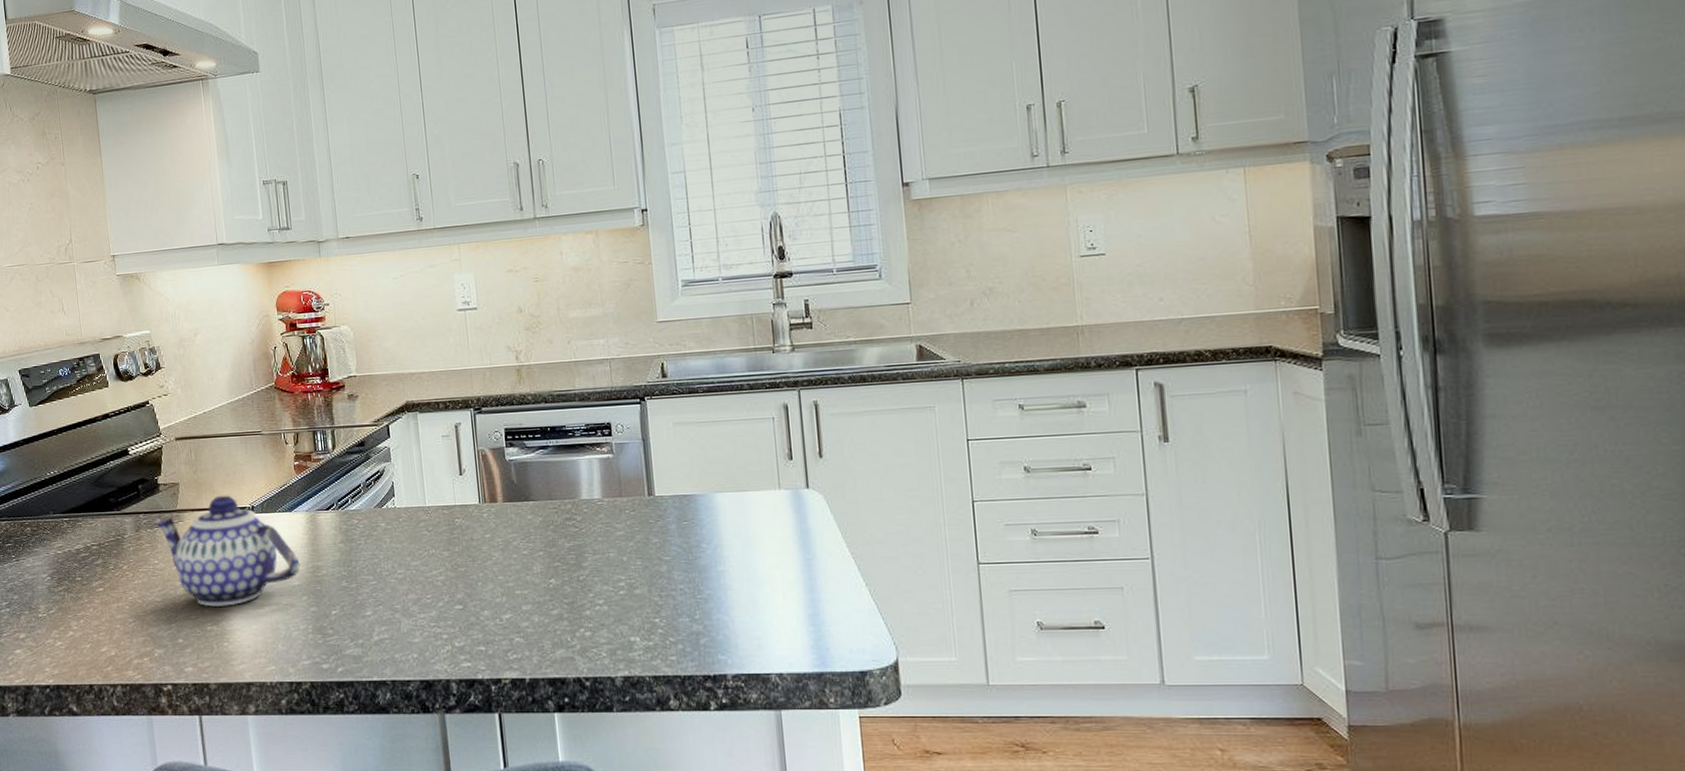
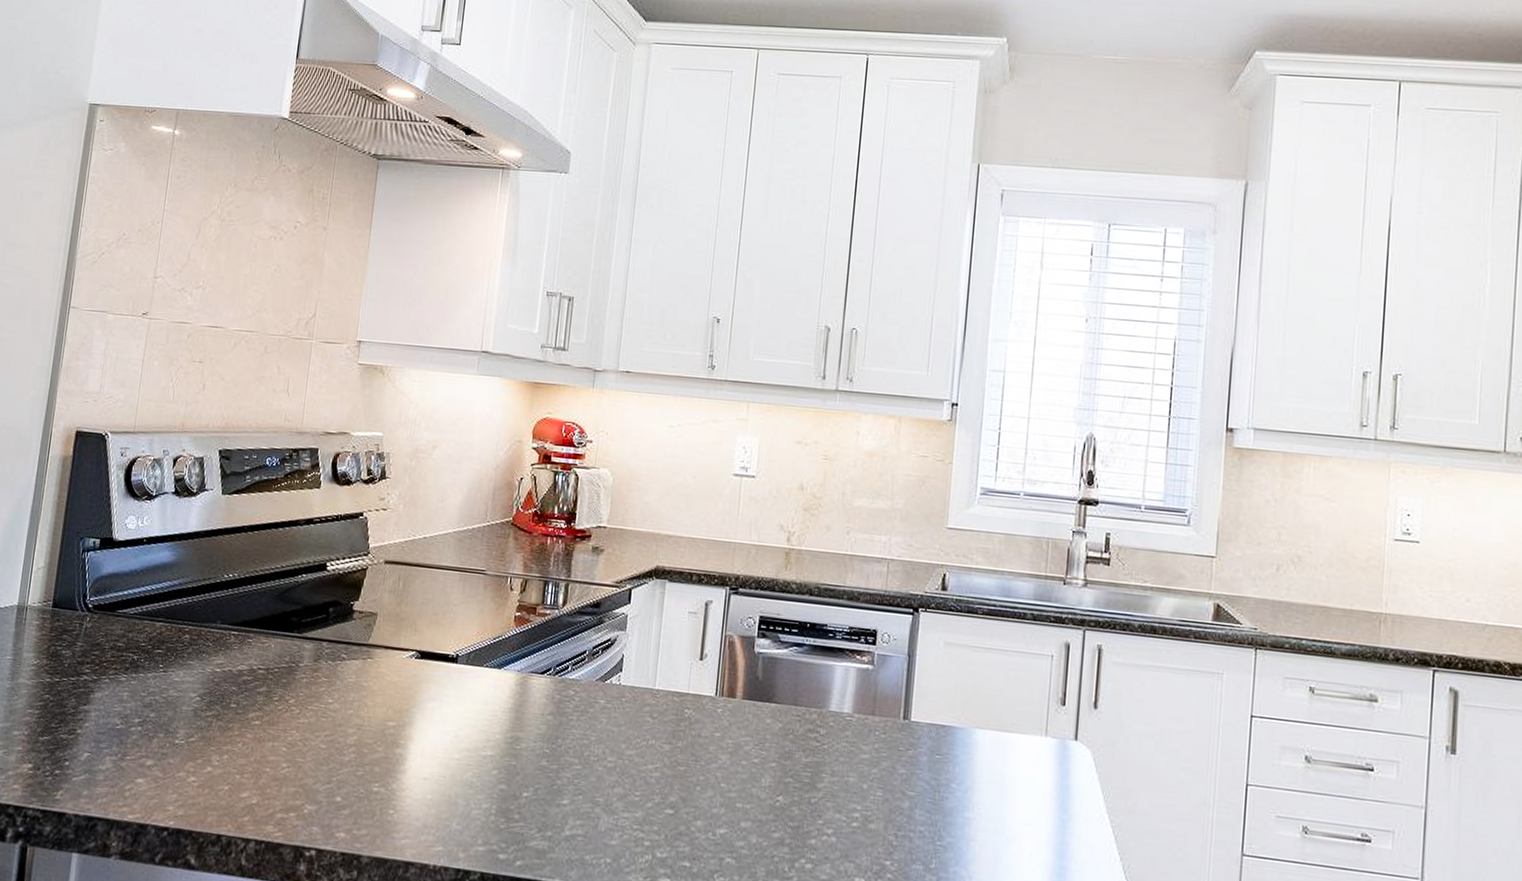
teapot: present [152,495,301,607] -> none [336,635,498,768]

